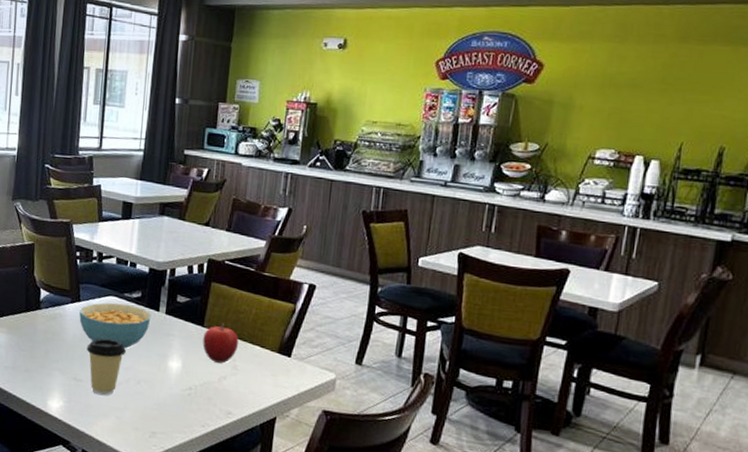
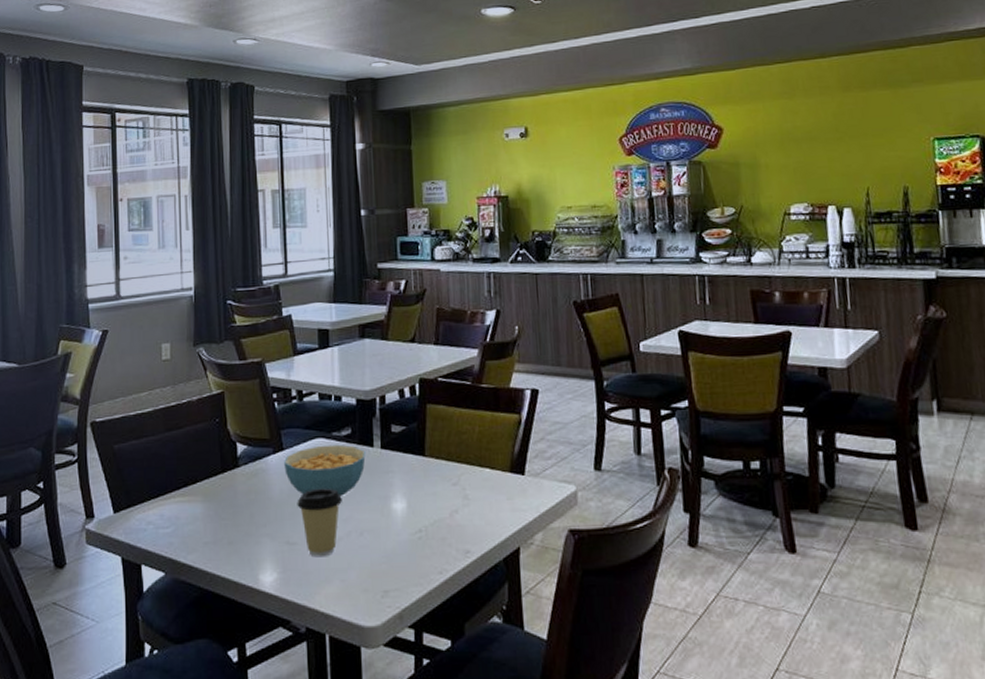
fruit: present [202,323,239,363] -> none [426,449,466,495]

